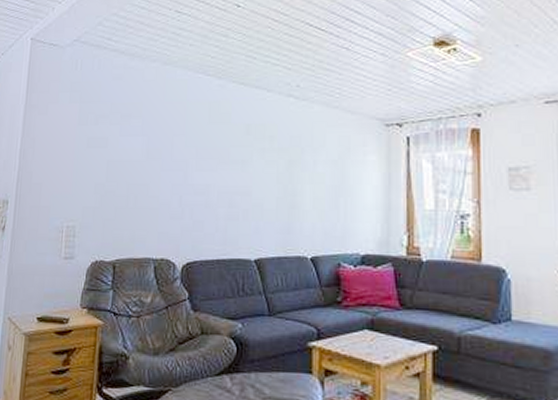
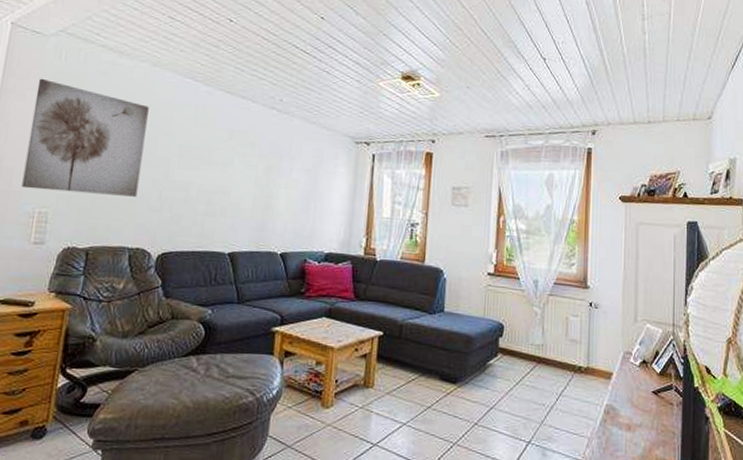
wall art: none [50,90,163,204] -> present [21,78,149,197]

